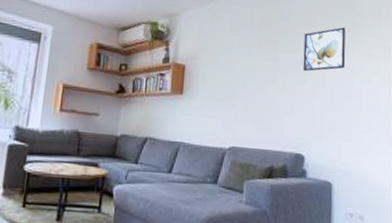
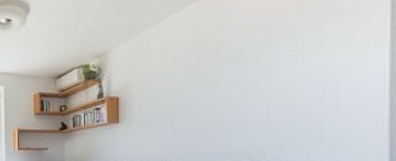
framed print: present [303,27,346,72] -> none [253,20,313,80]

